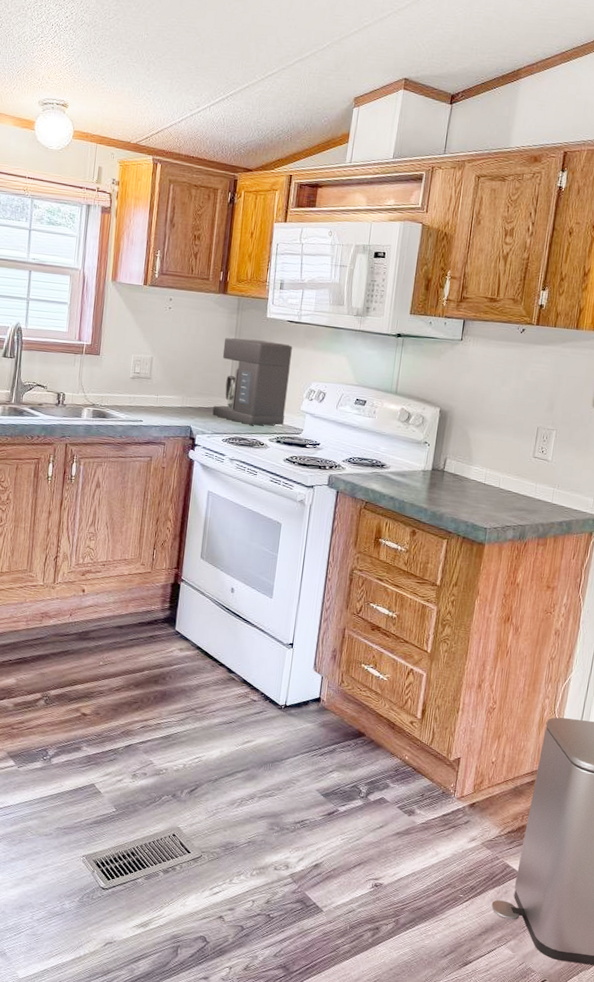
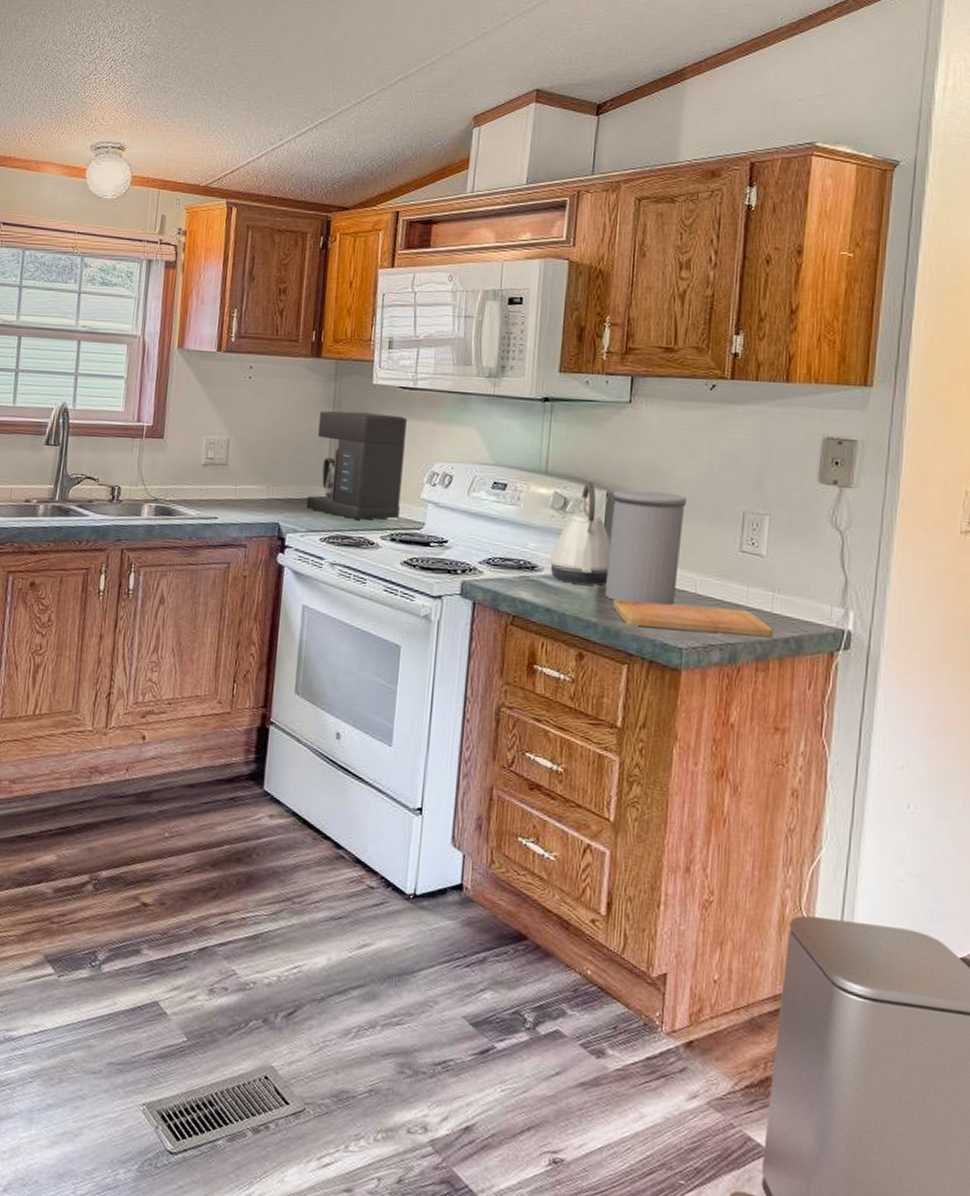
kettle: none [394,400,441,480] -> present [549,481,611,586]
canister: none [433,408,498,496] -> present [604,489,688,606]
cutting board: none [439,491,552,521] -> present [613,599,773,638]

